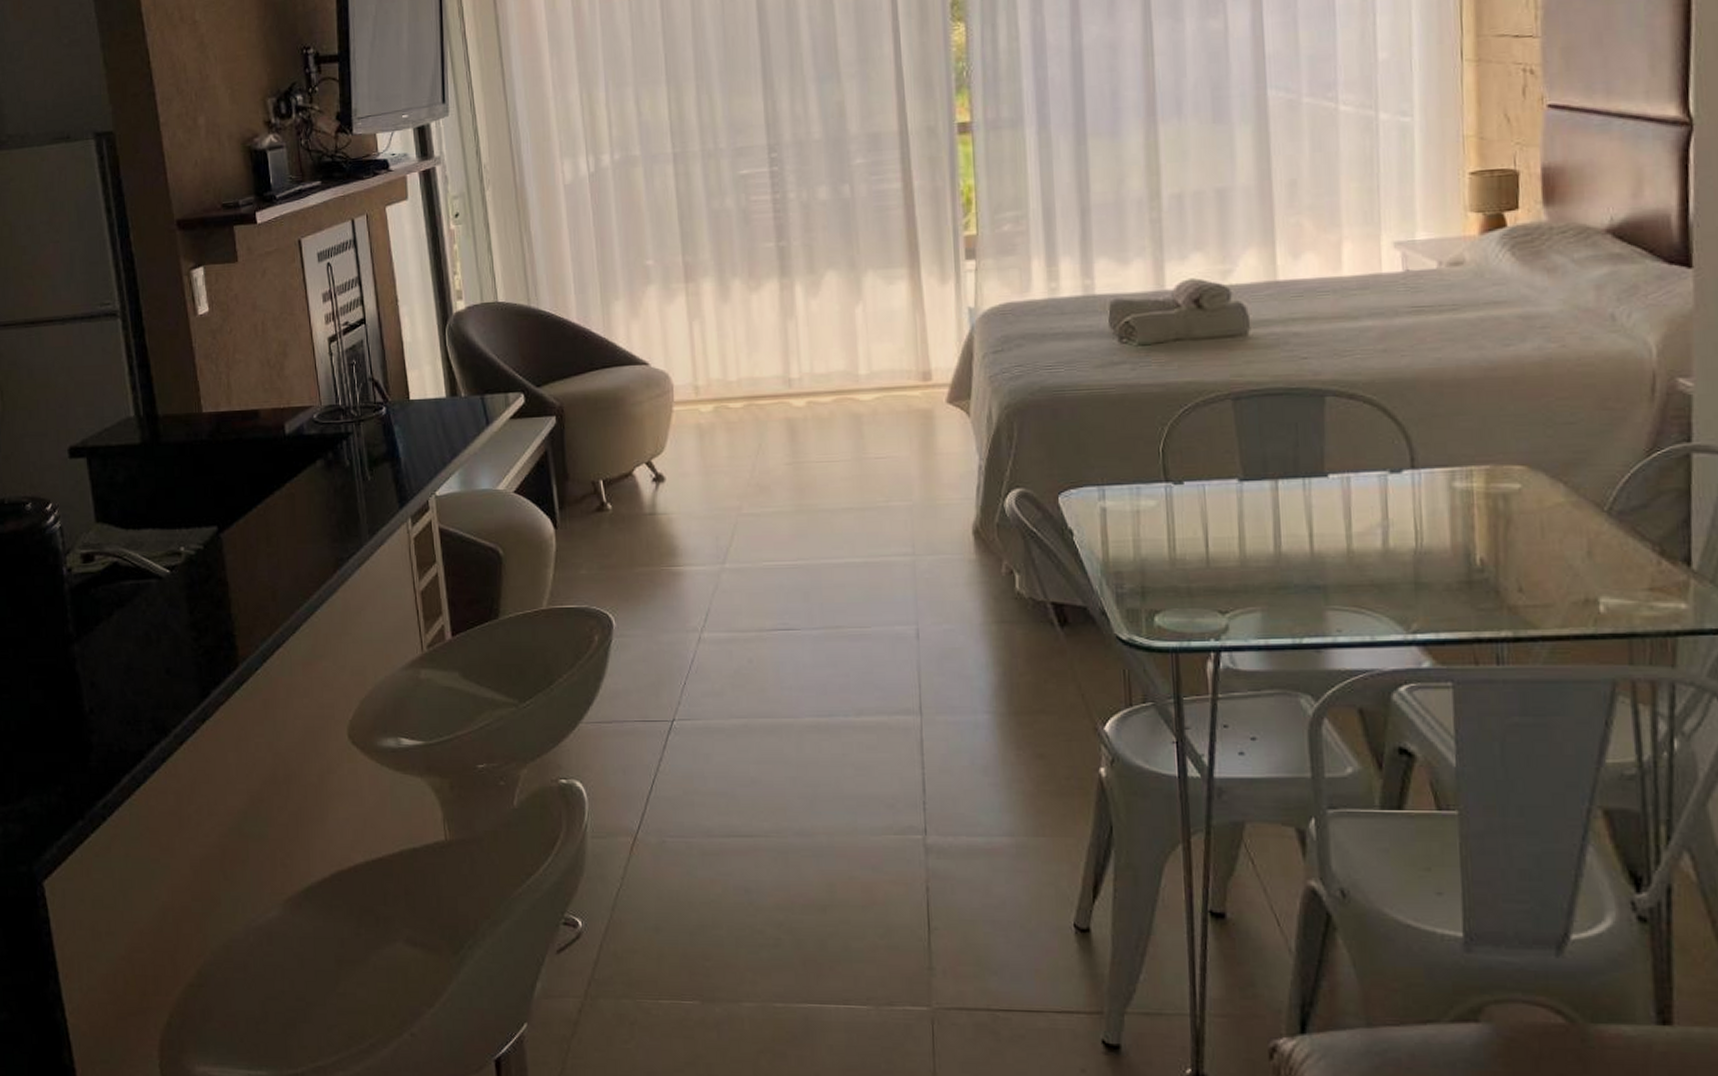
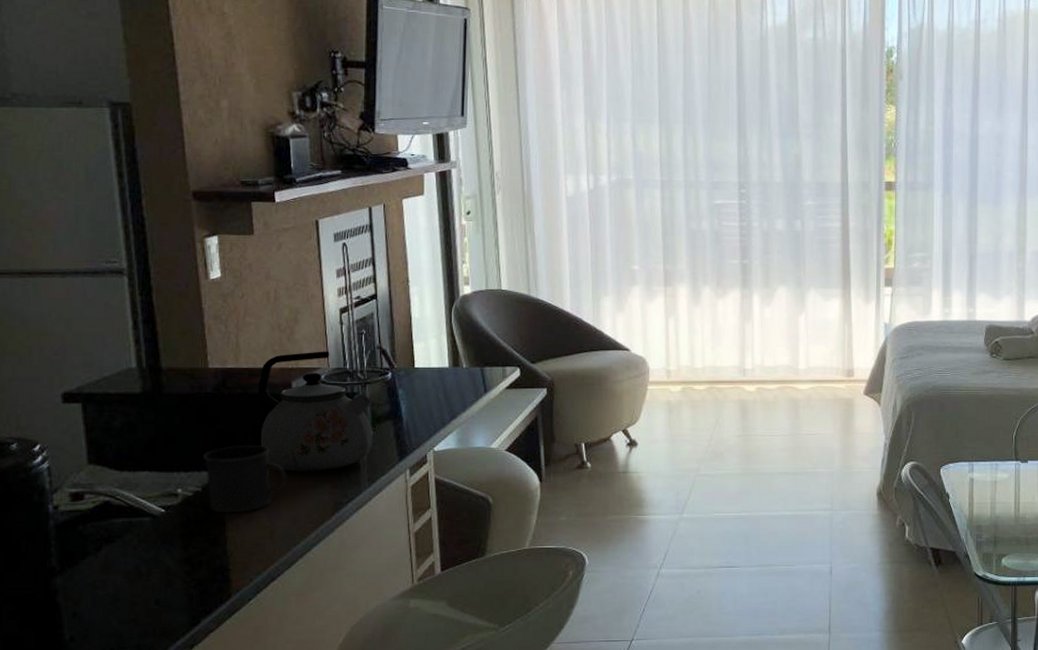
mug: none [203,496,286,573] -> present [203,445,287,514]
kettle: none [251,387,371,525] -> present [257,351,373,472]

